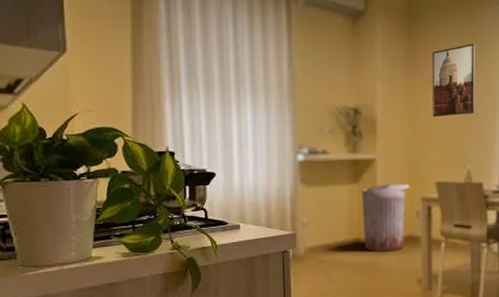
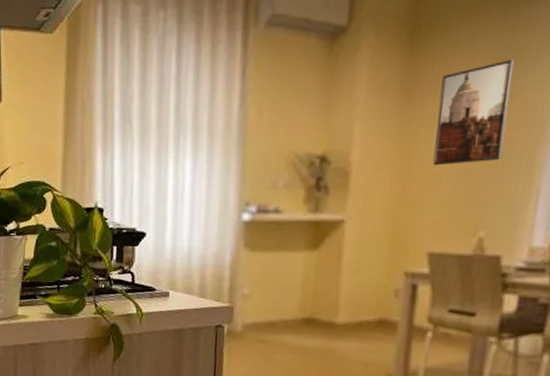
trash can: present [361,183,410,251] -> none [319,251,390,337]

